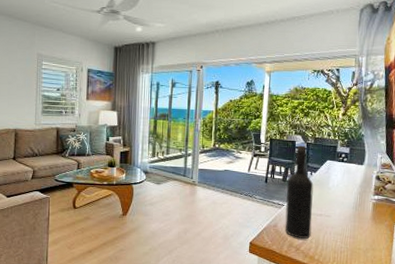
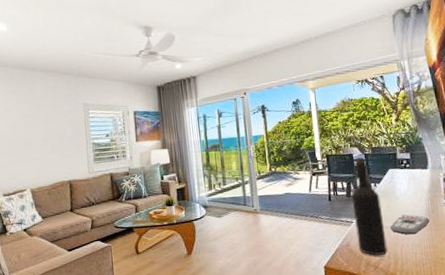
remote control: none [318,205,356,224] -> present [390,214,430,235]

